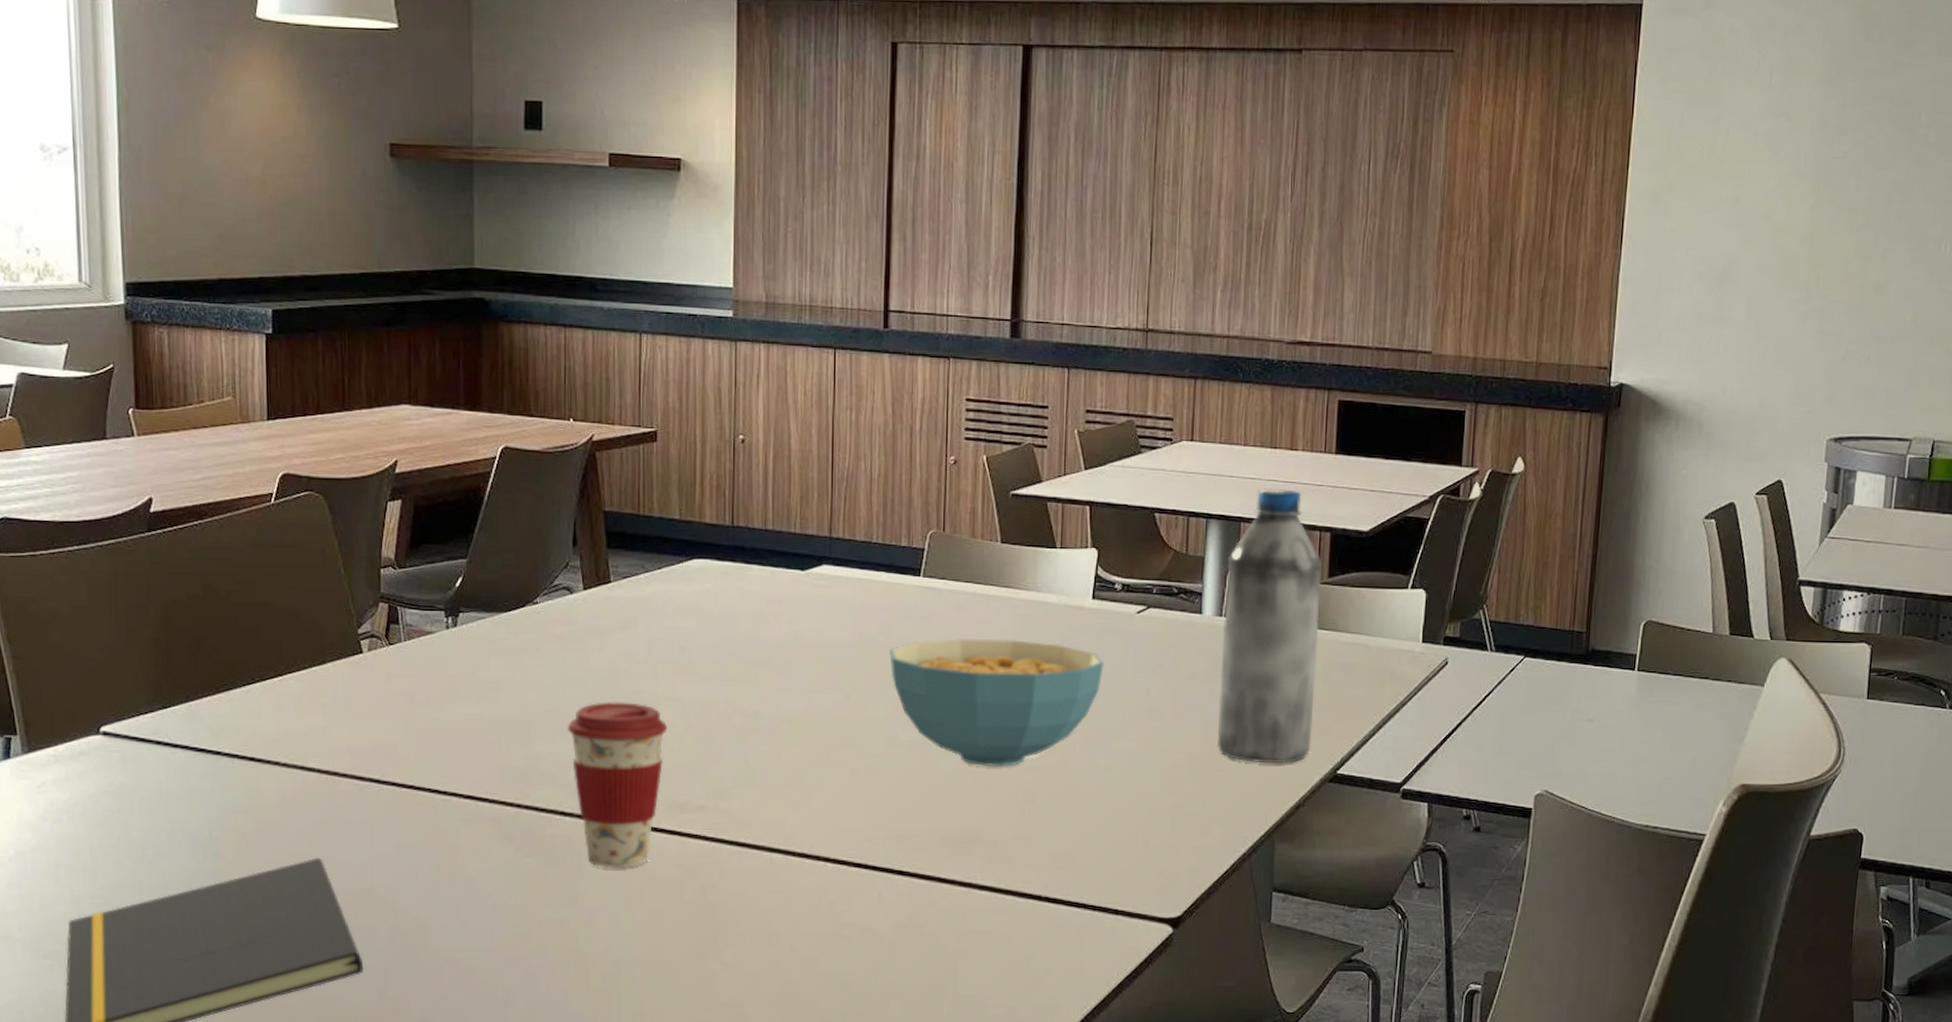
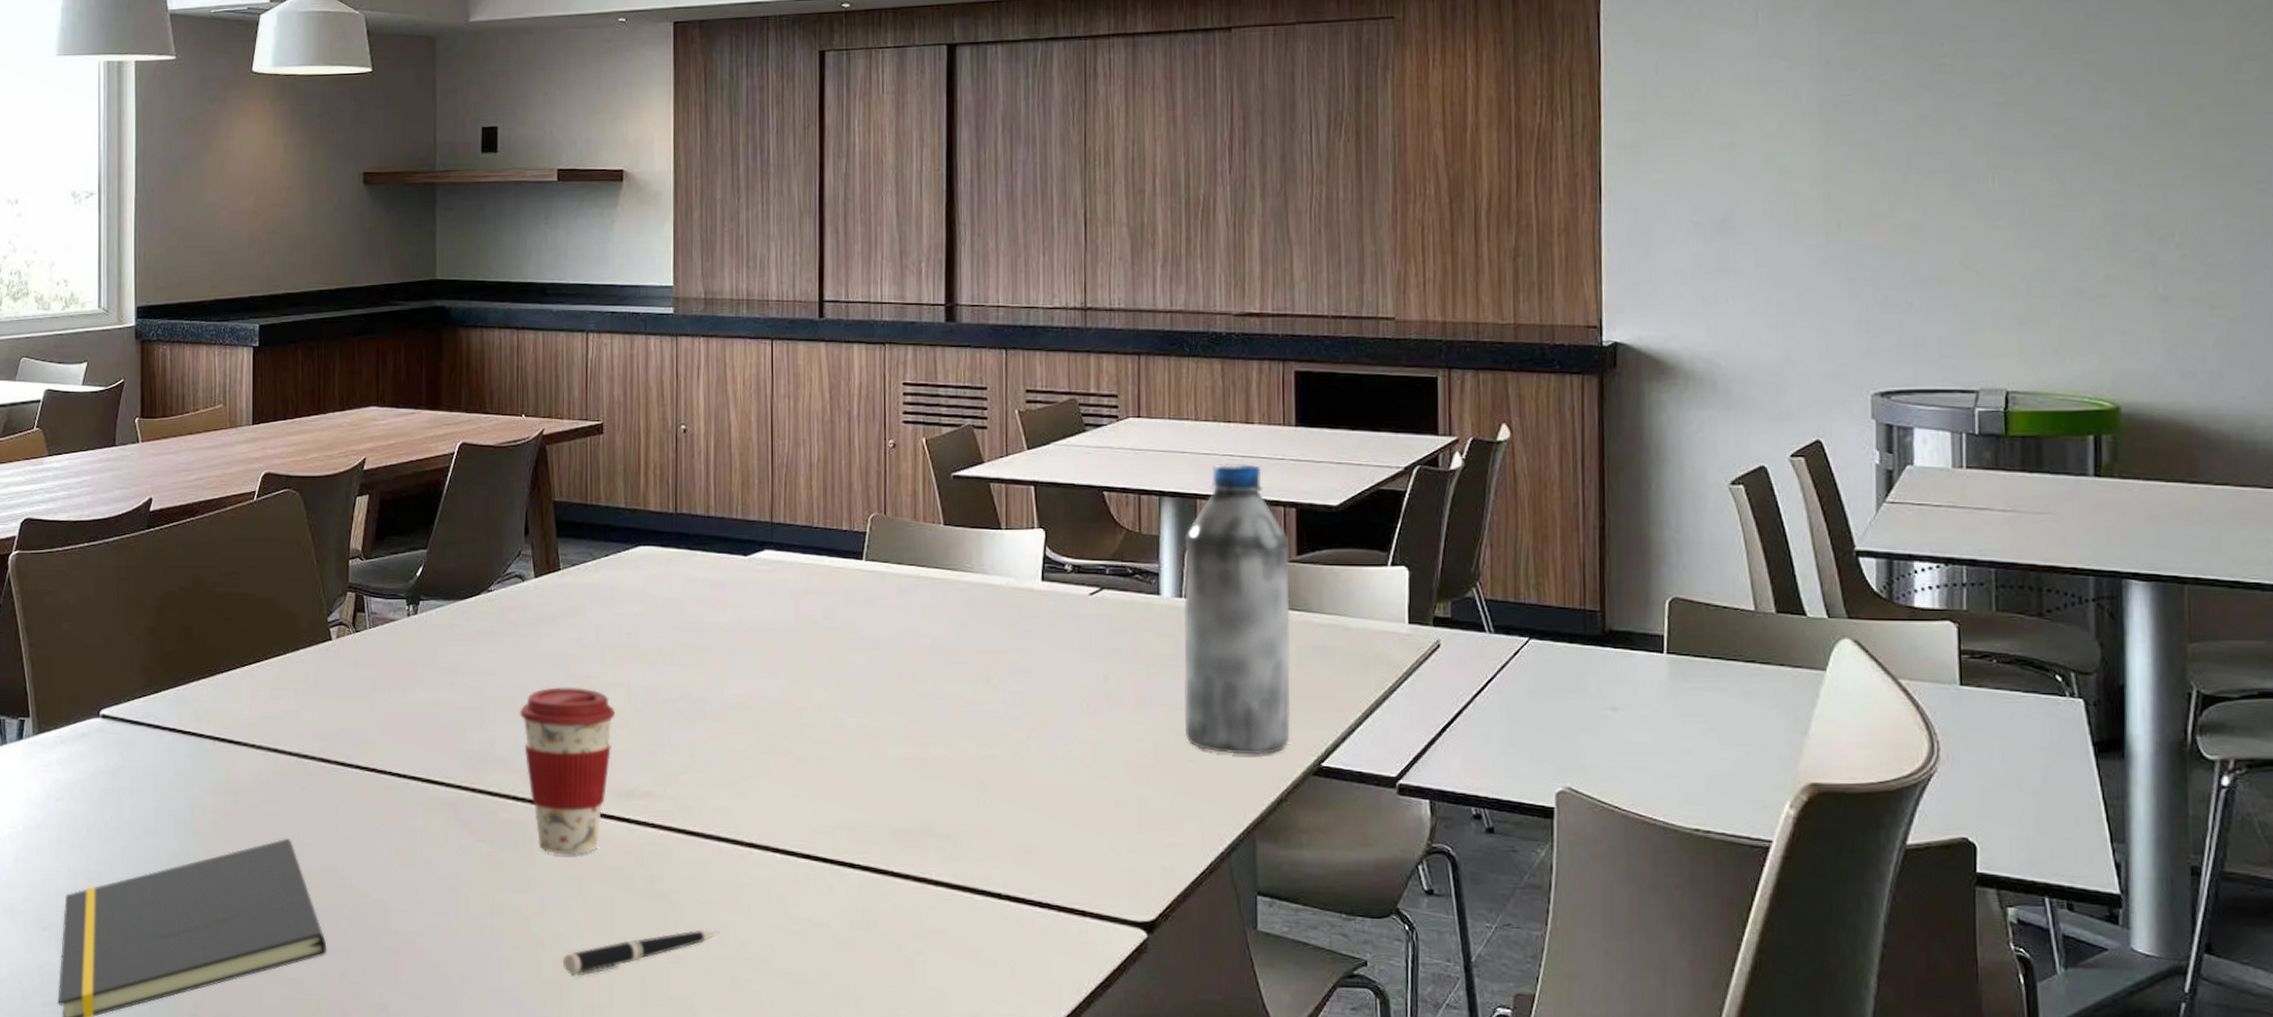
pen: none [611,937,770,987] -> present [562,930,720,978]
cereal bowl: present [889,639,1104,768] -> none [834,623,1057,756]

